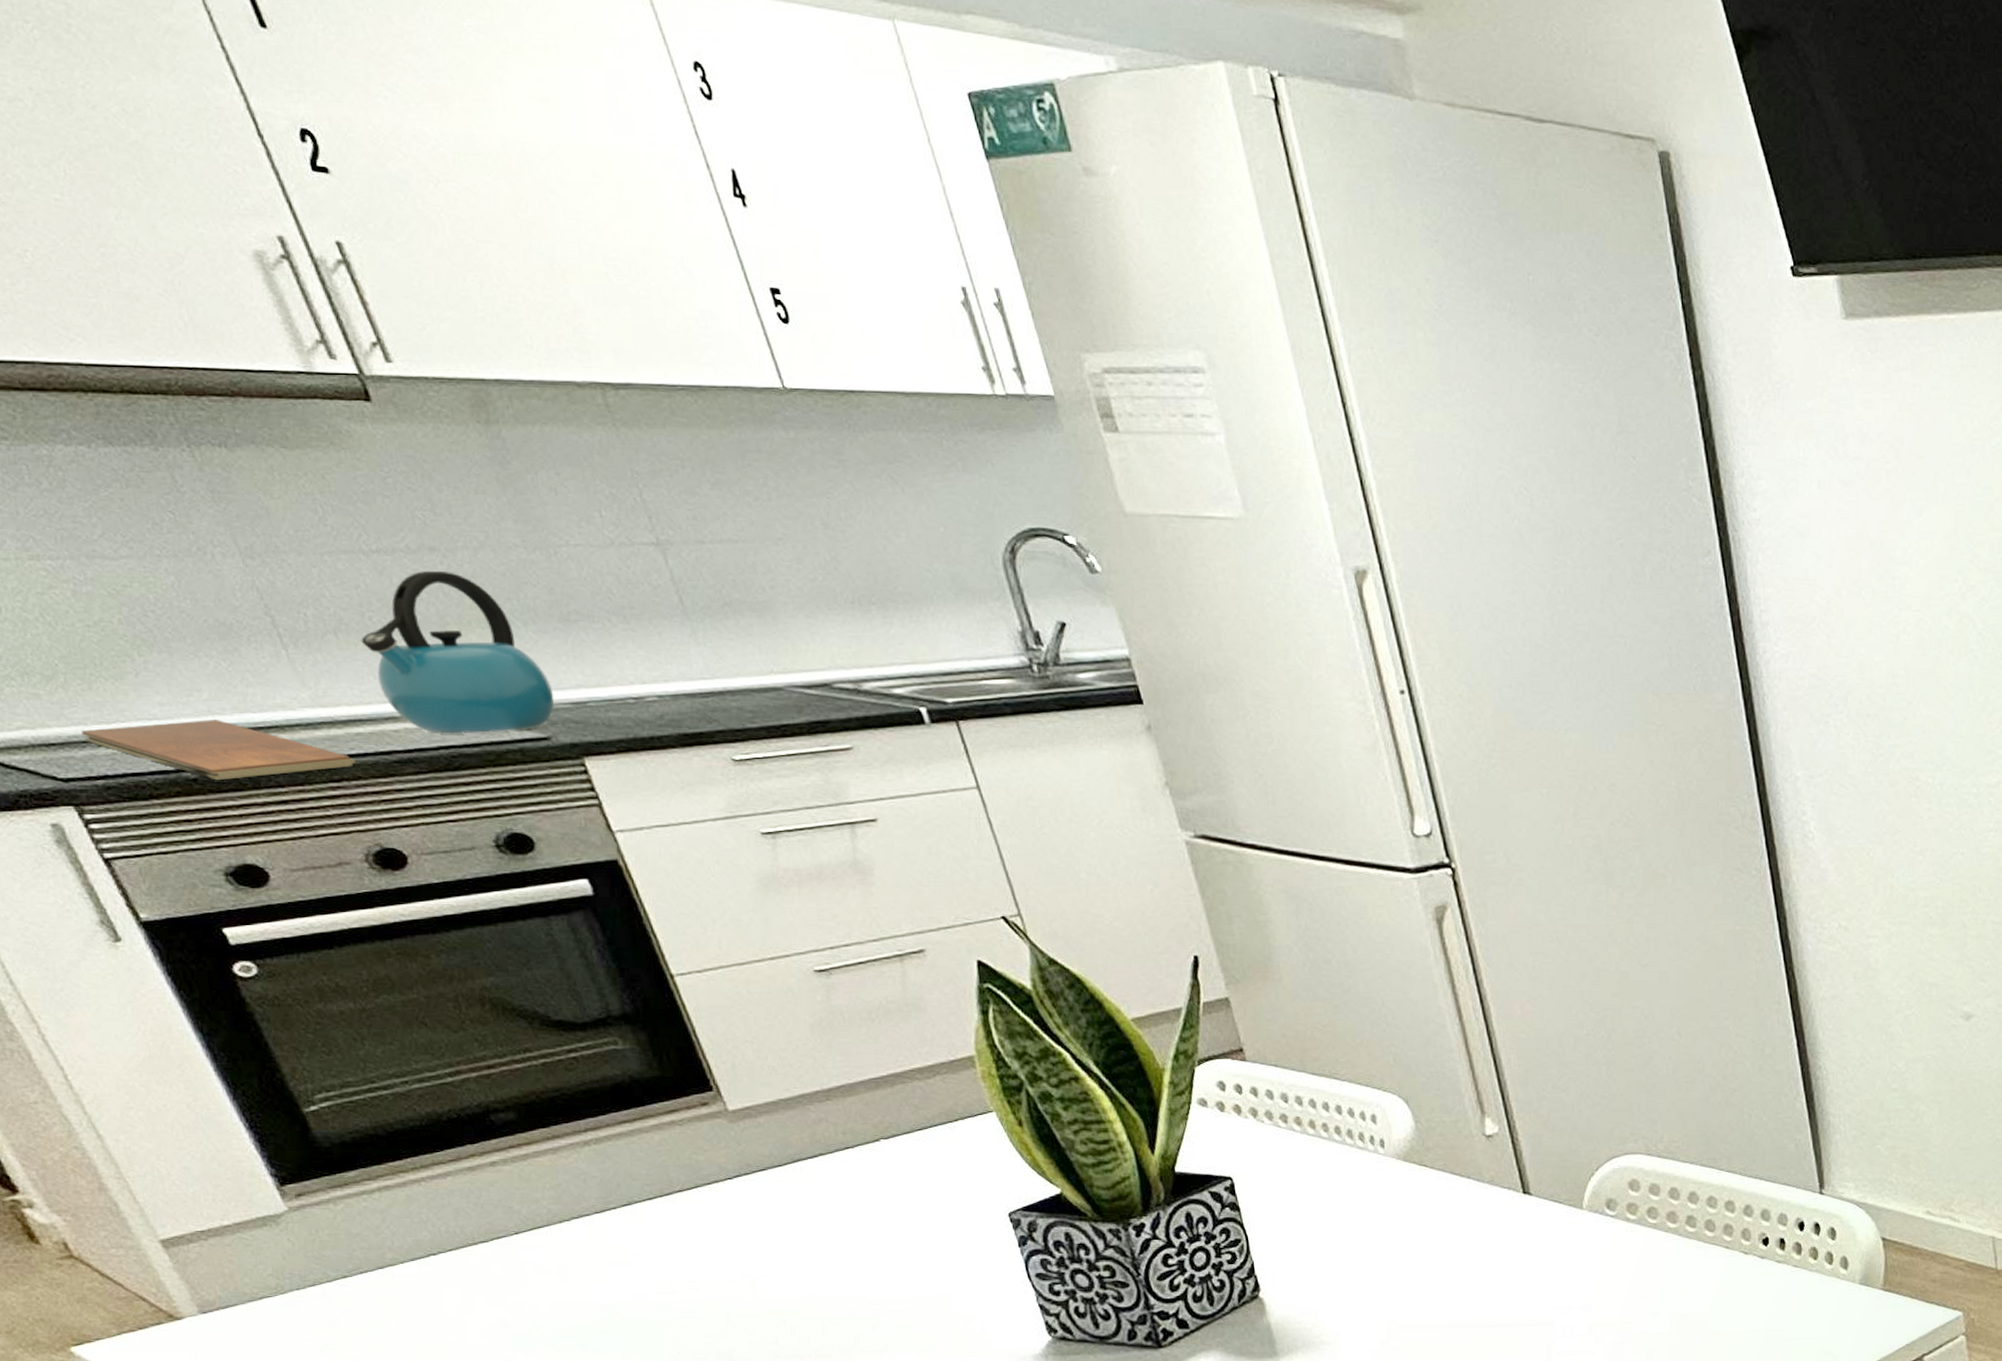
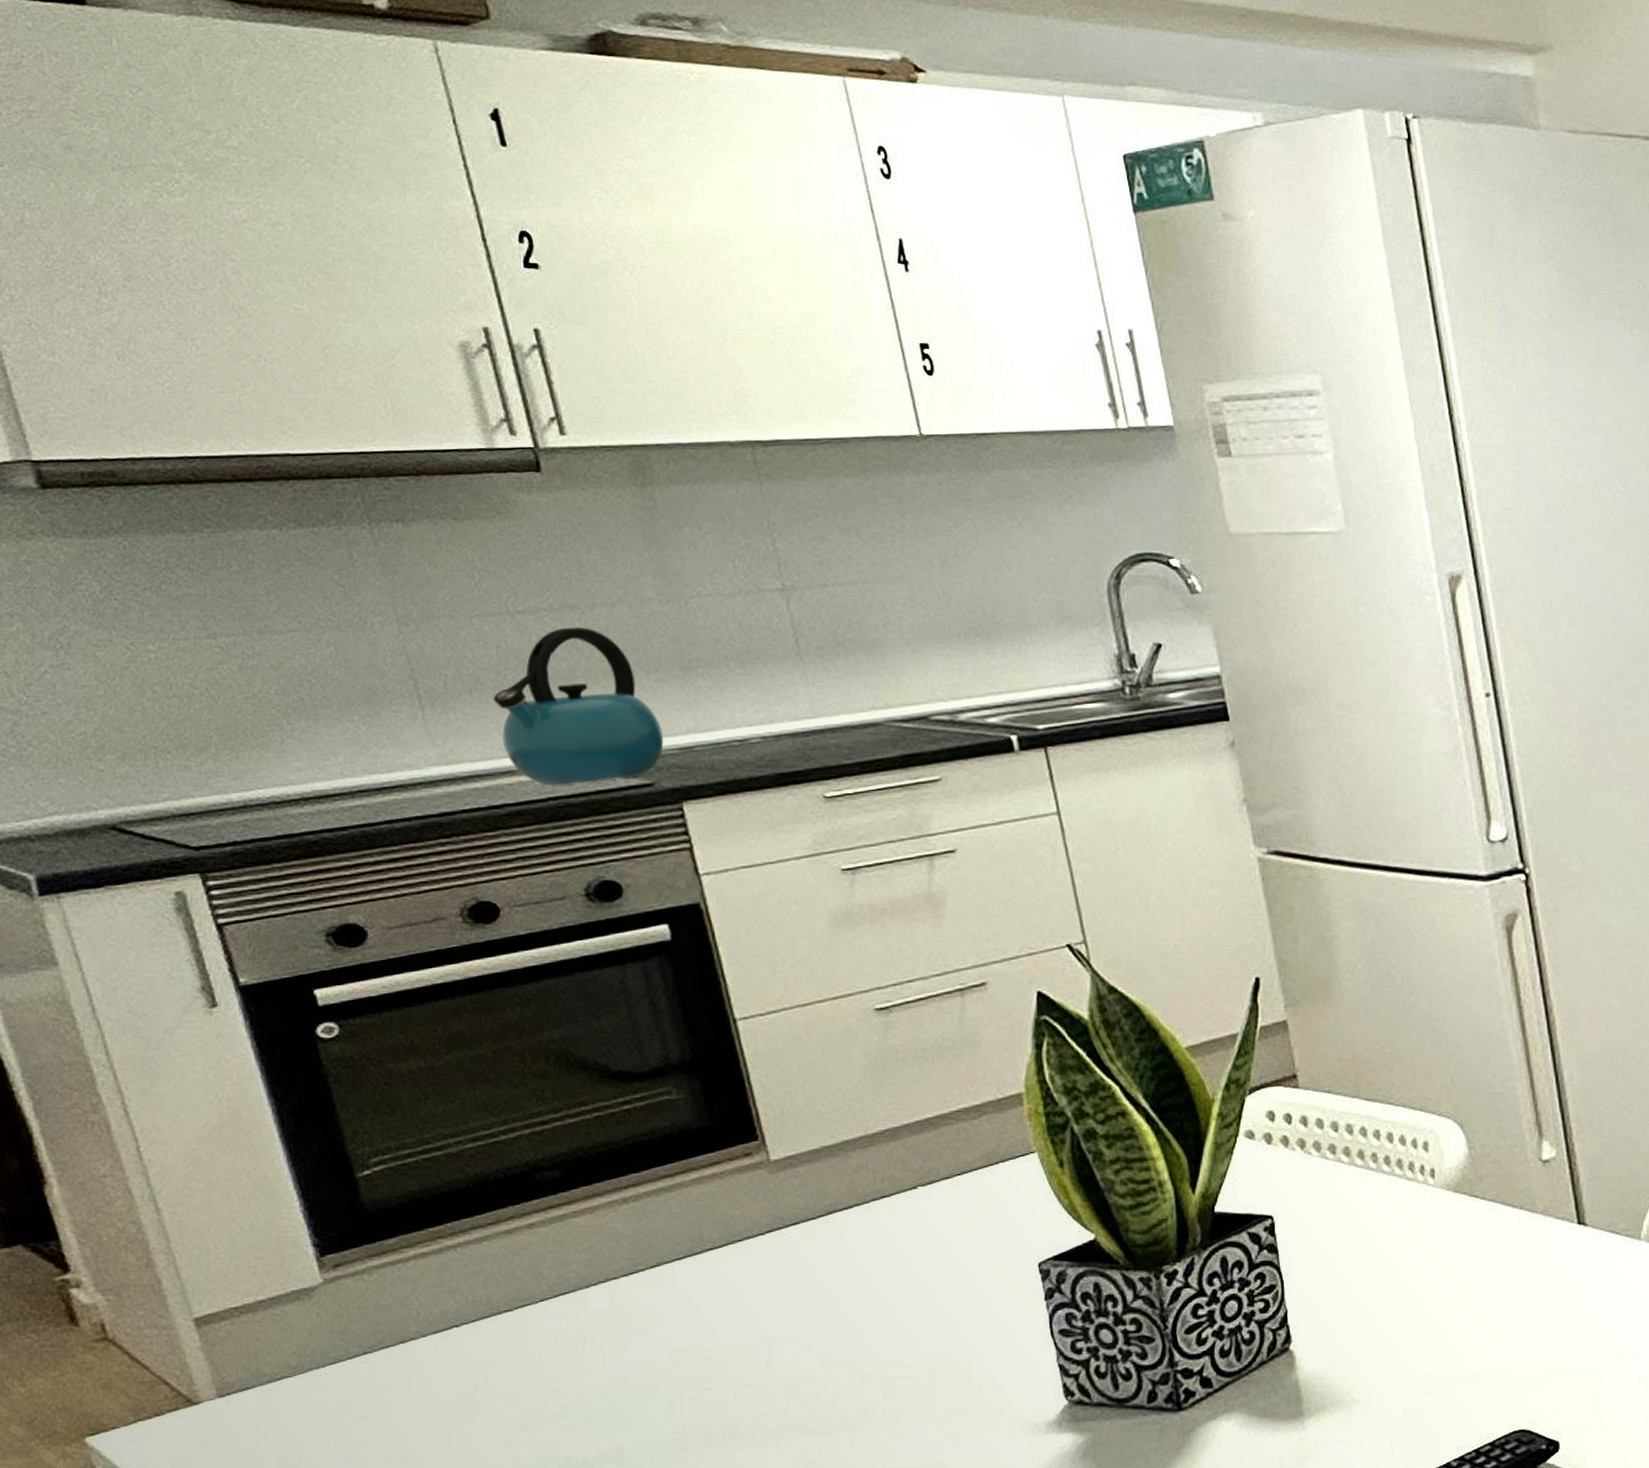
chopping board: present [81,720,356,781] -> none [221,782,468,842]

